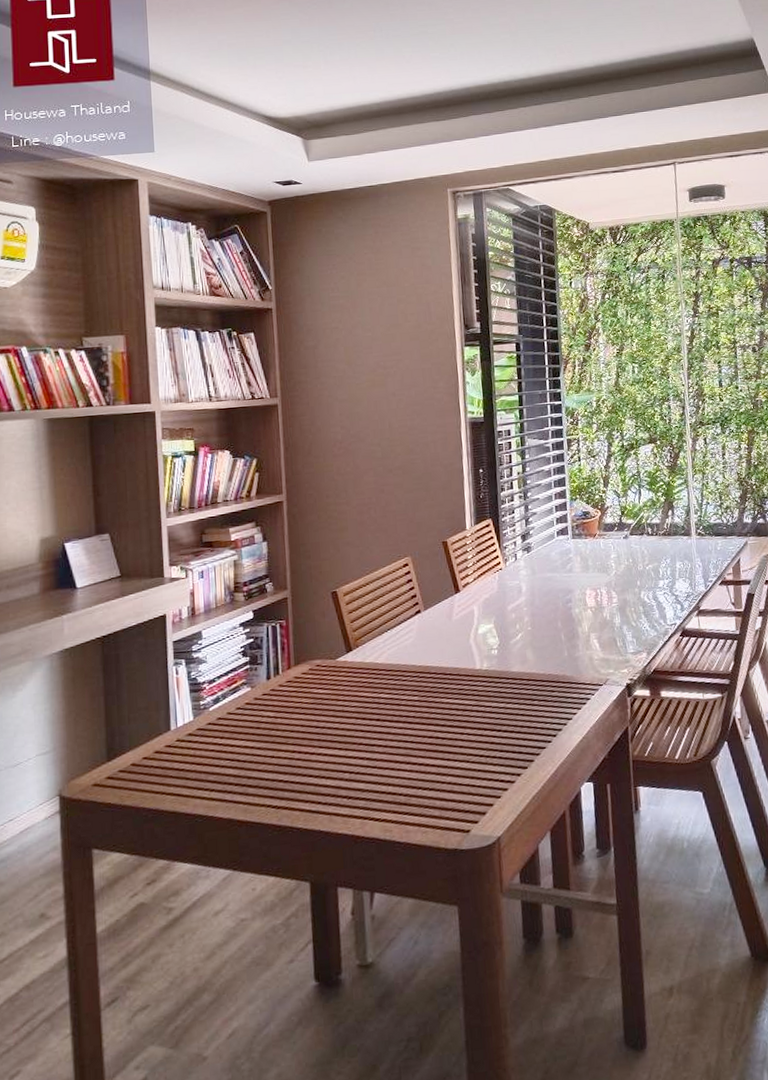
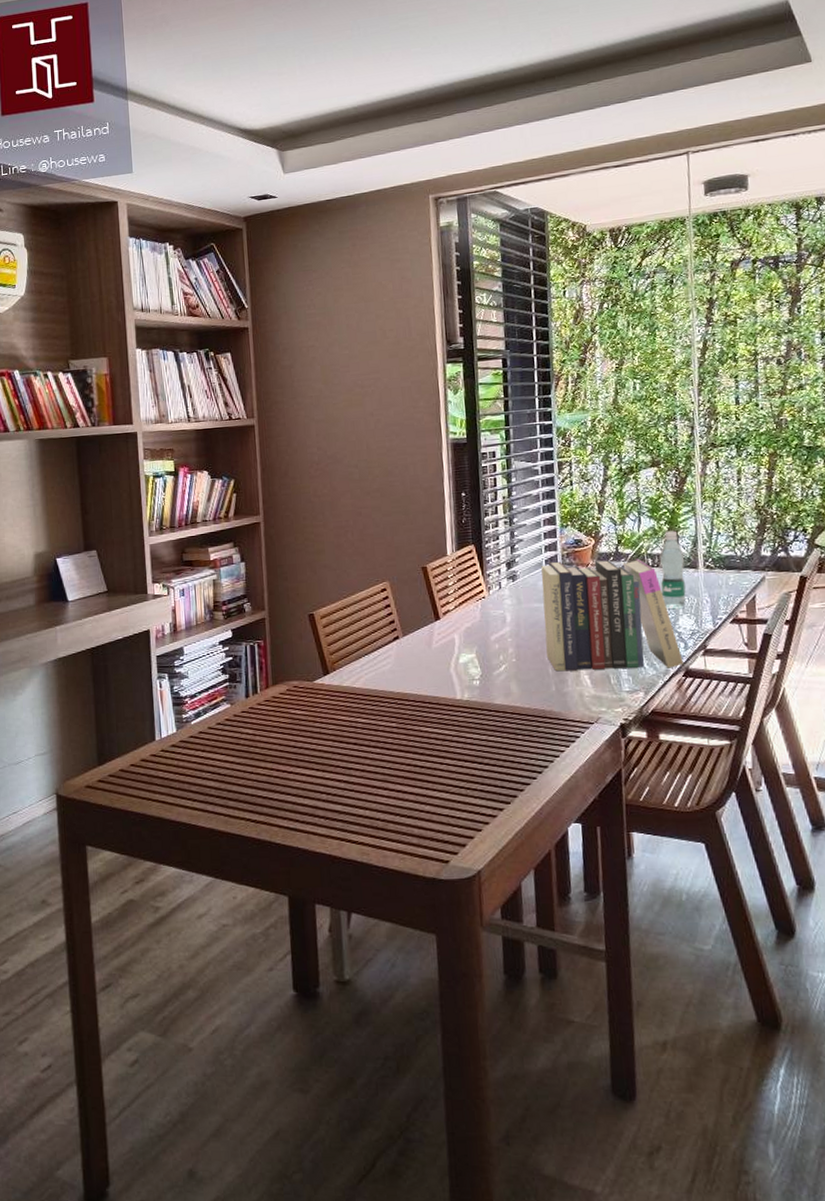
books: none [553,528,681,638] -> present [541,558,684,672]
bottle: none [658,501,682,575] -> present [660,531,686,610]

